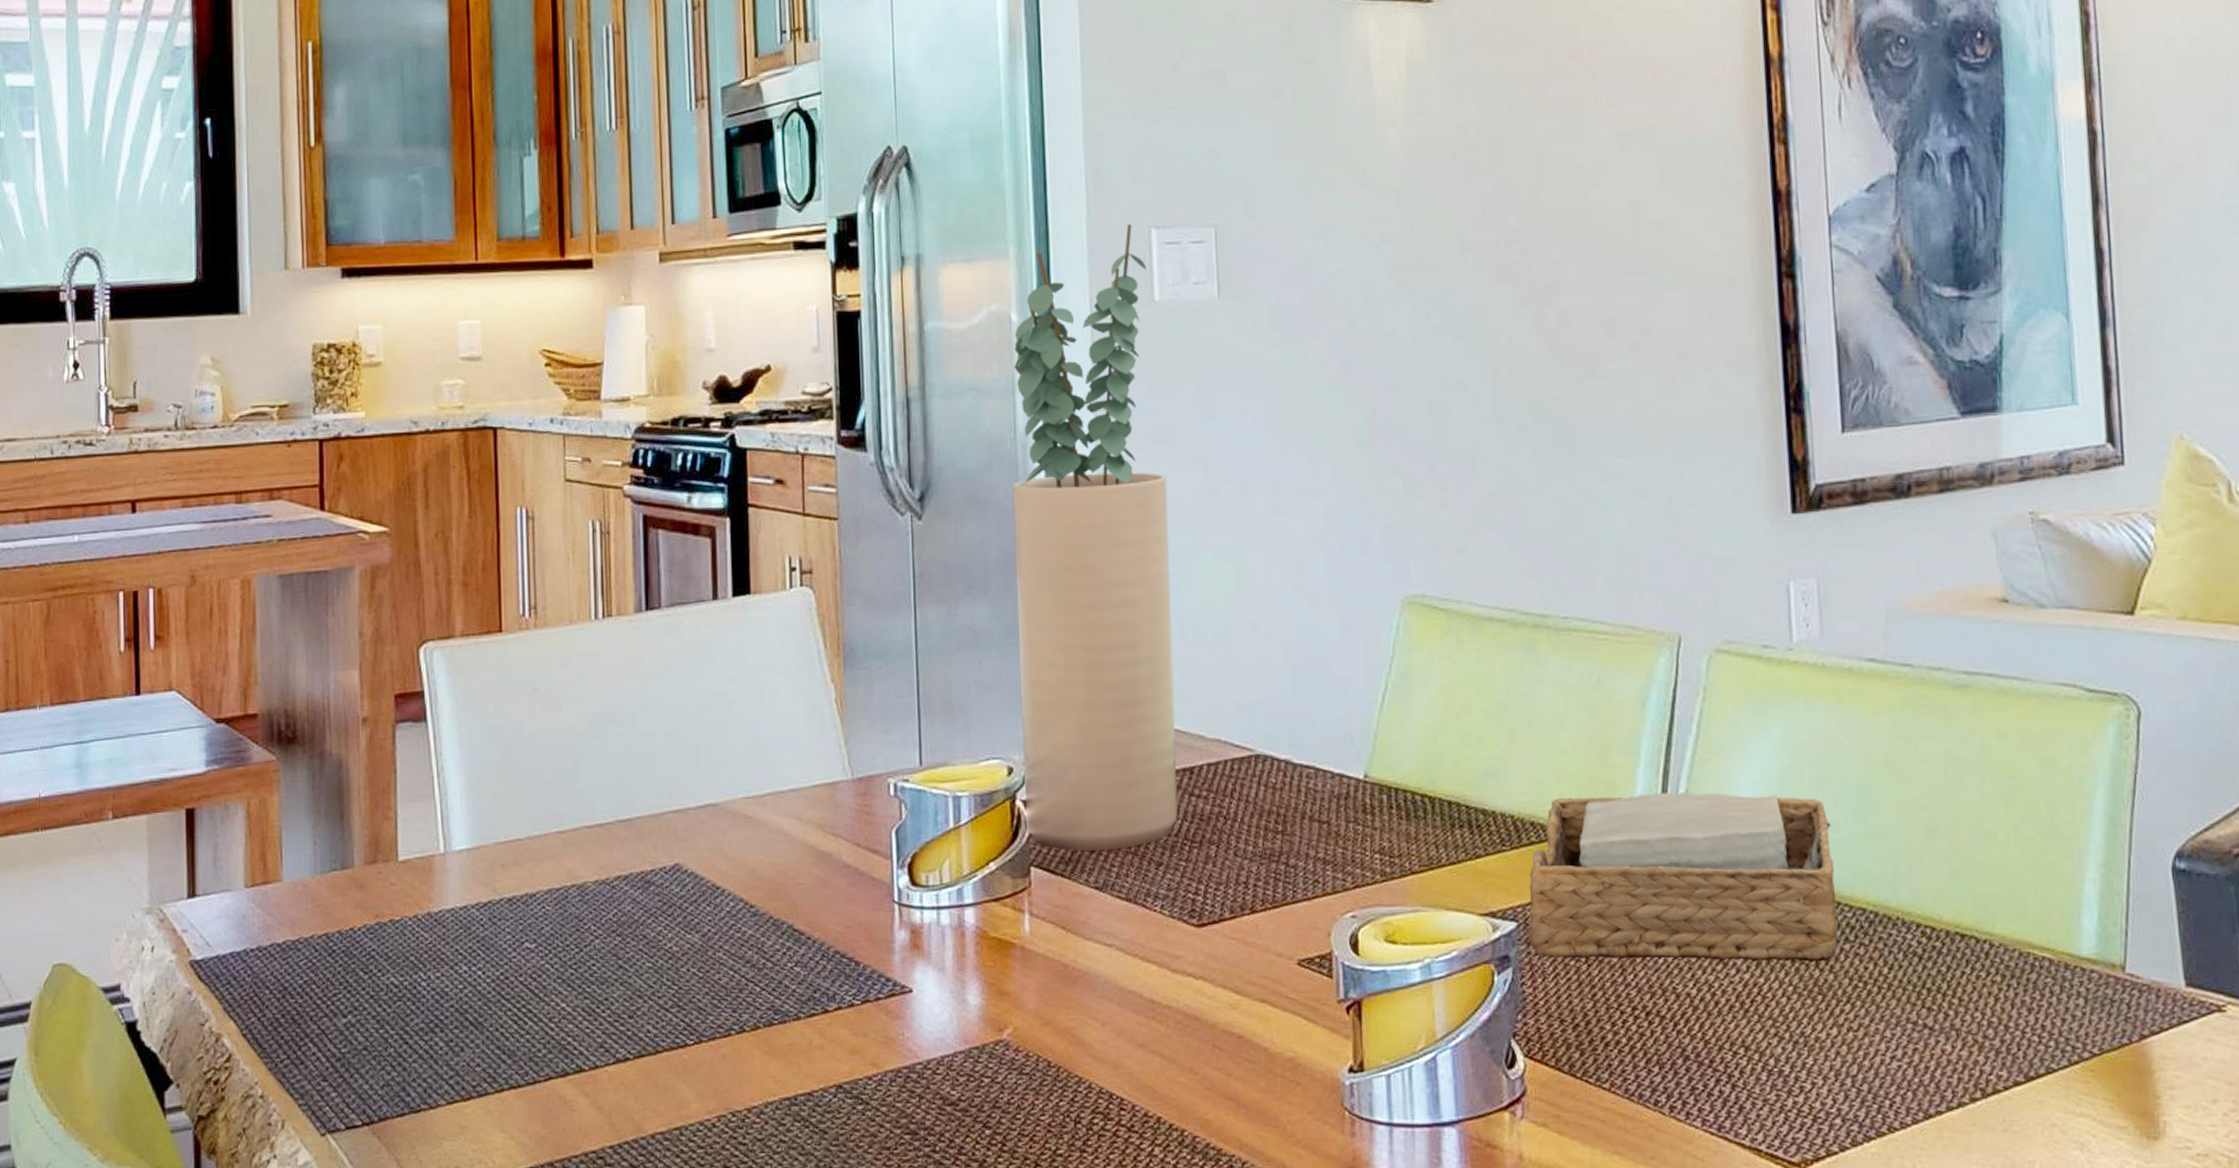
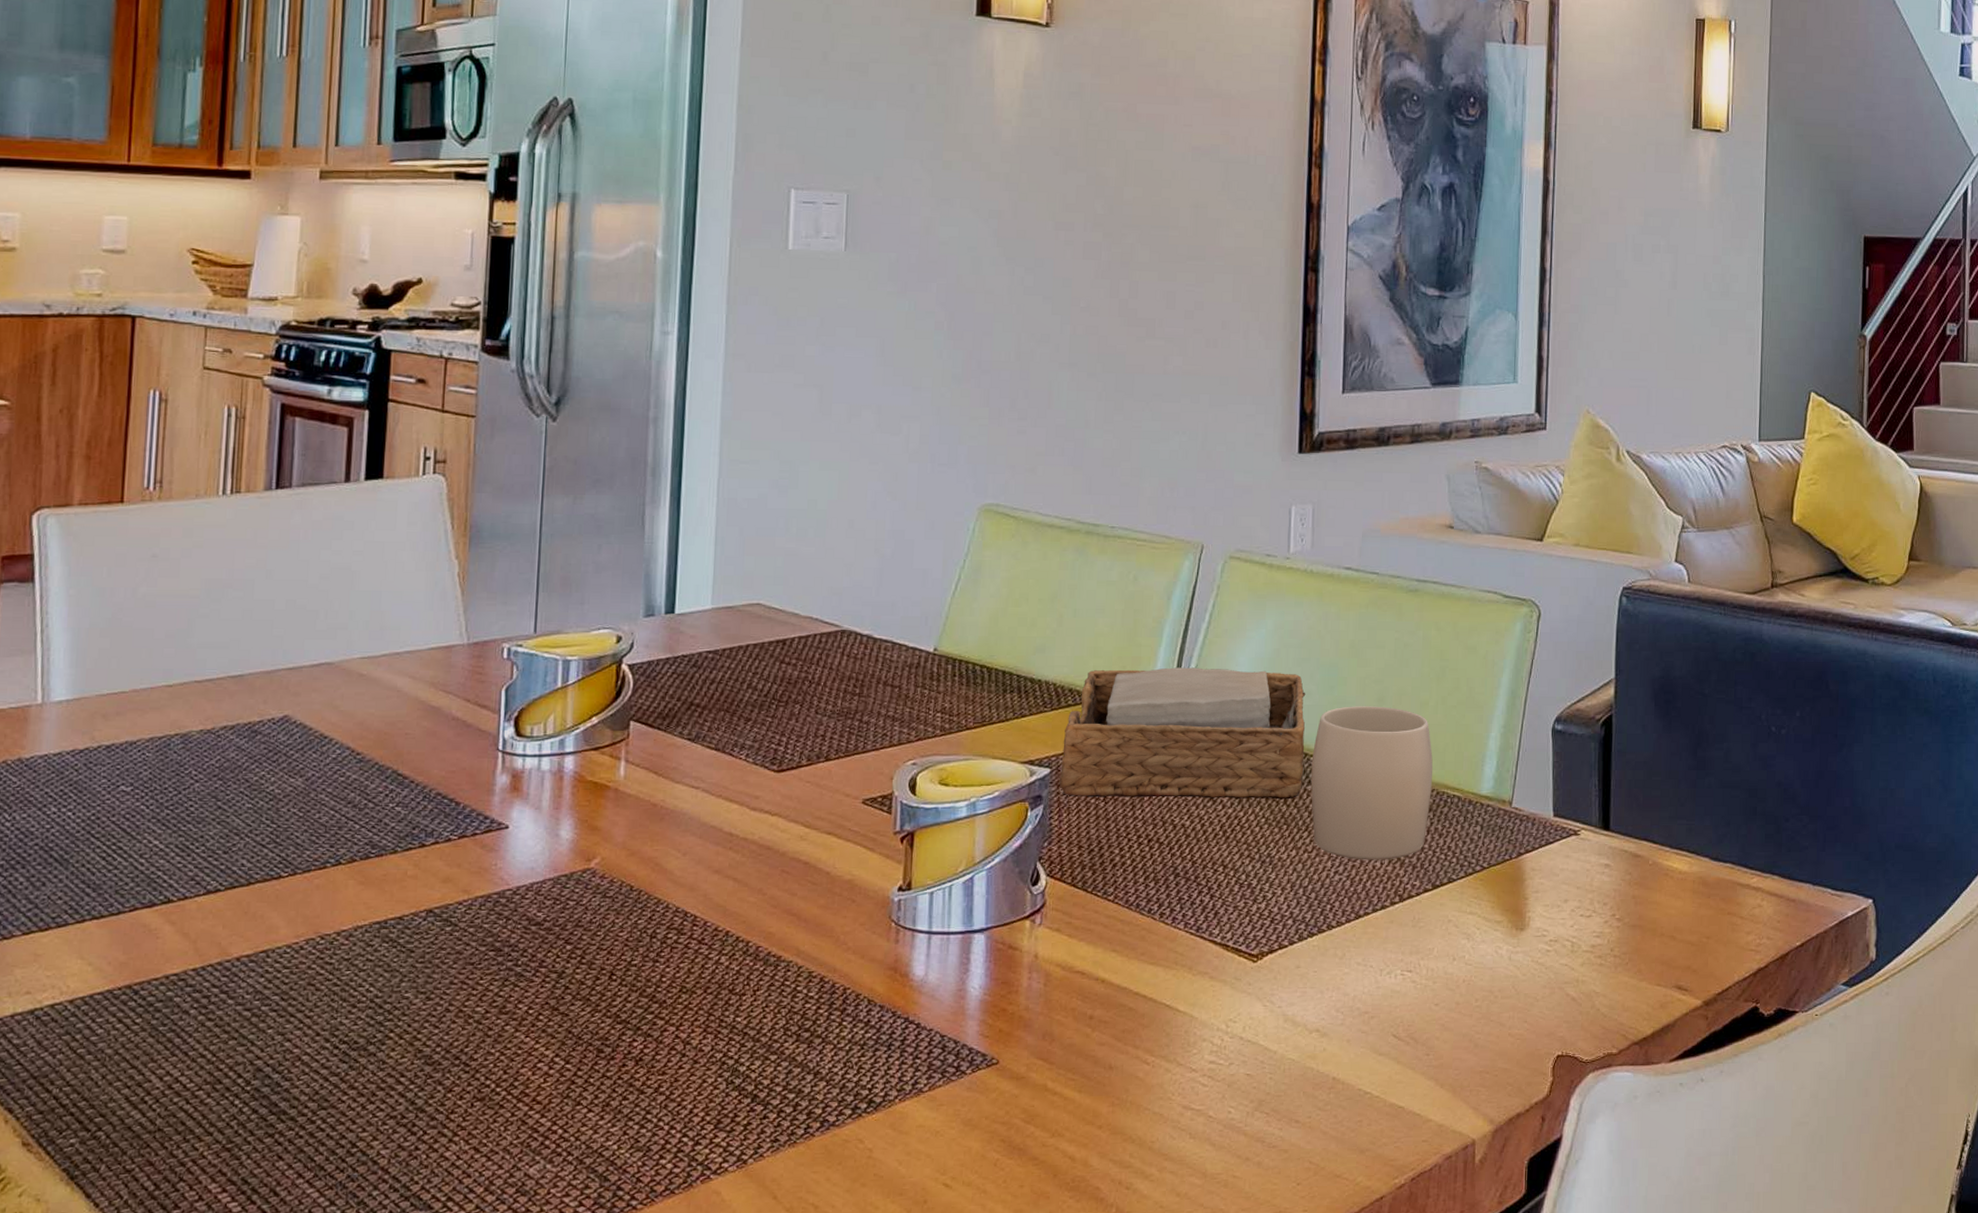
vase: present [1013,224,1178,851] -> none [629,183,785,708]
mug: none [1846,839,2012,1043] -> present [1310,706,1434,860]

